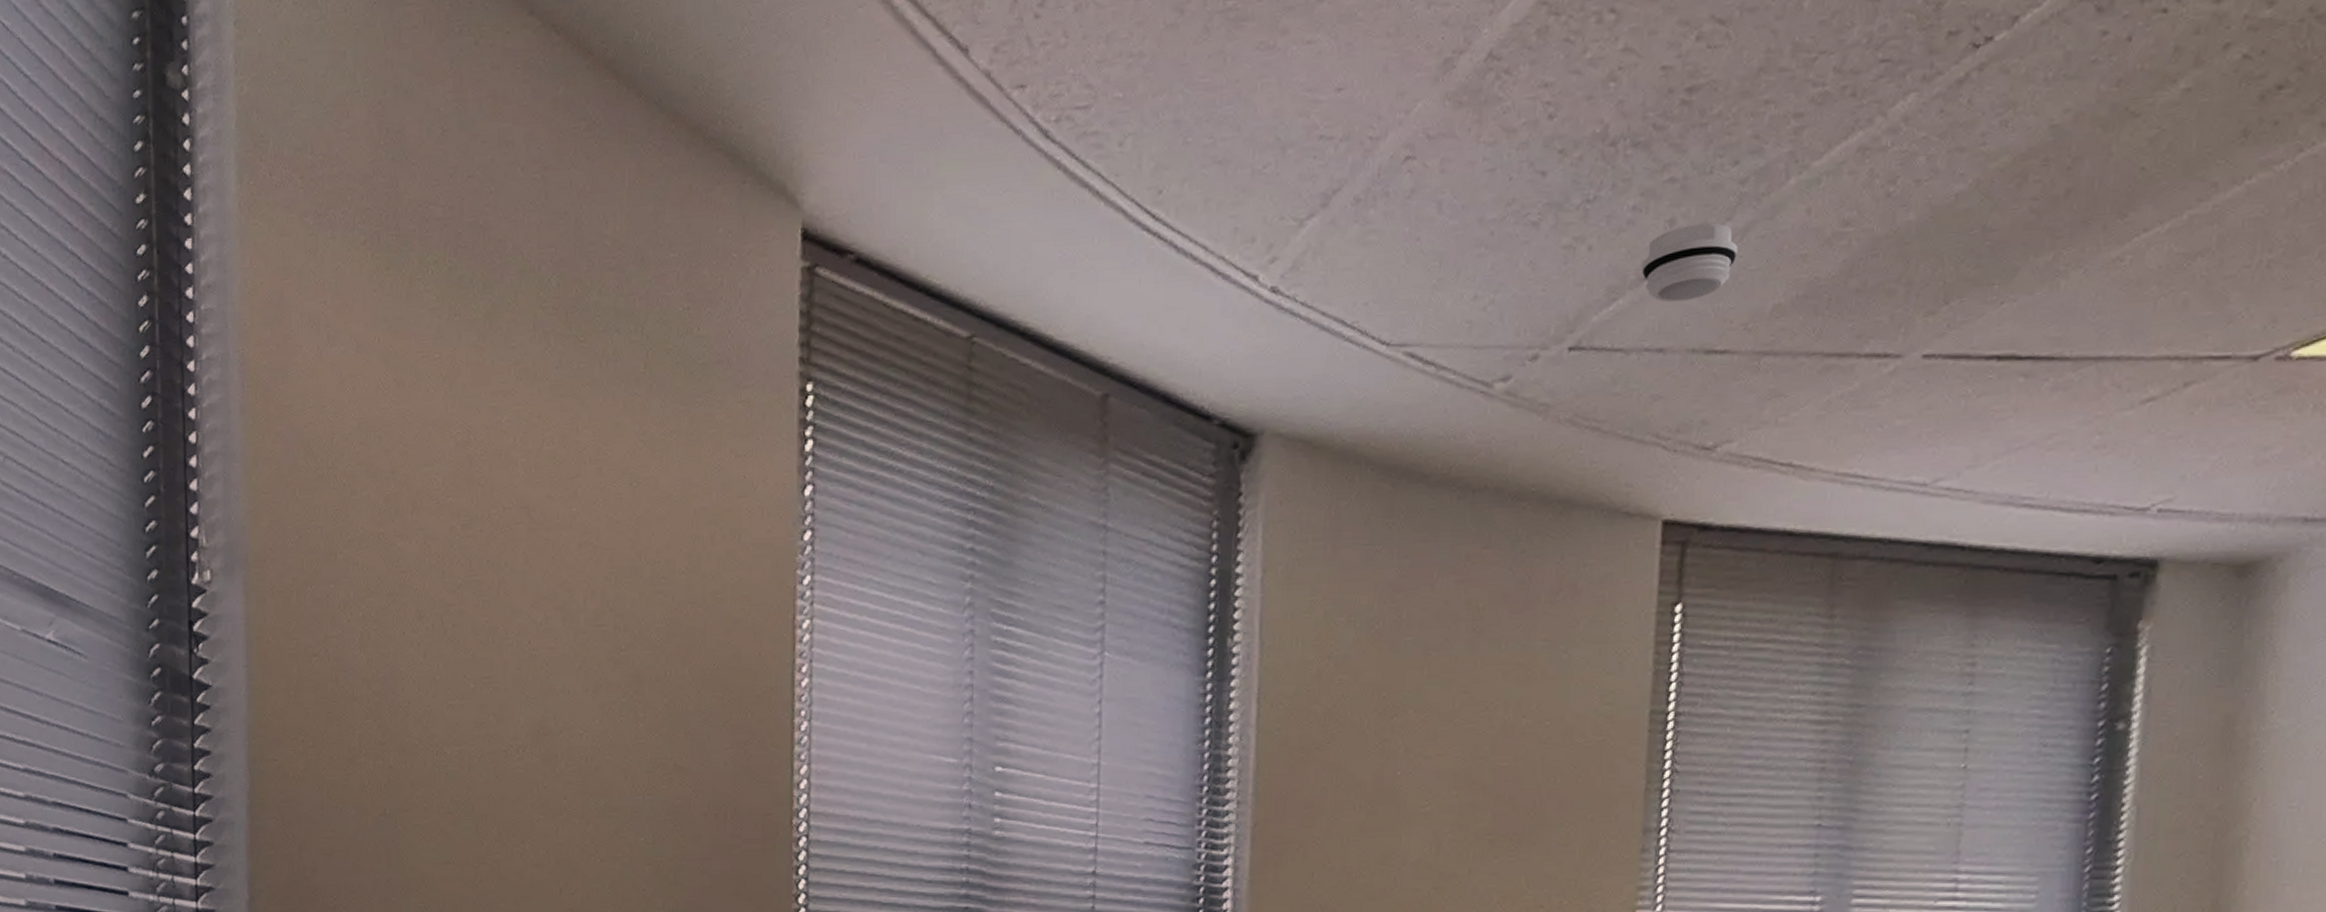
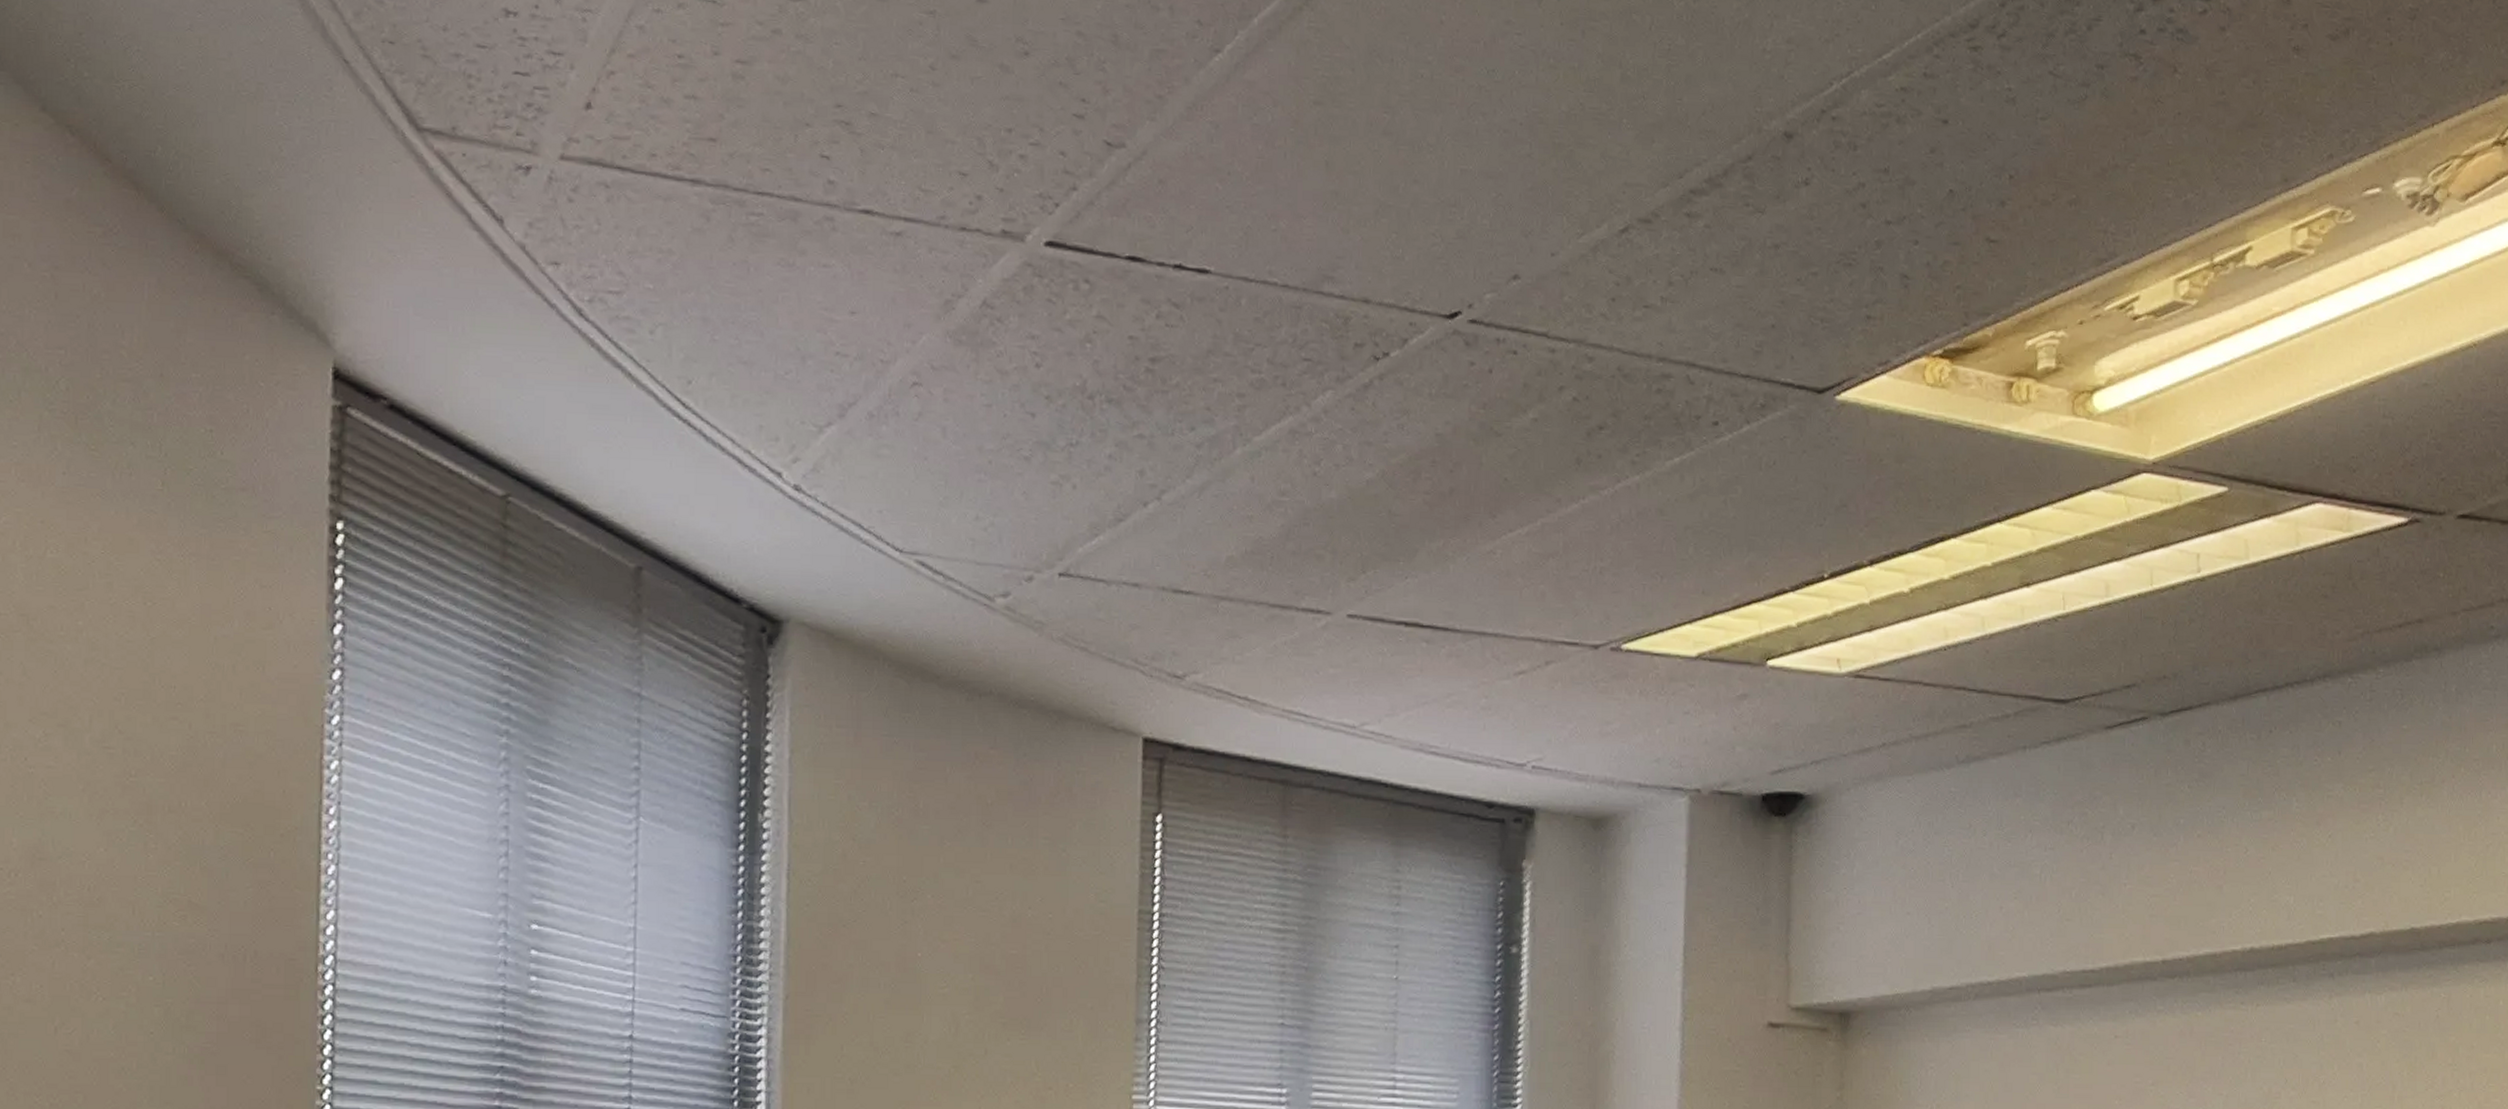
smoke detector: present [1641,223,1738,303] -> none [1117,477,1197,544]

